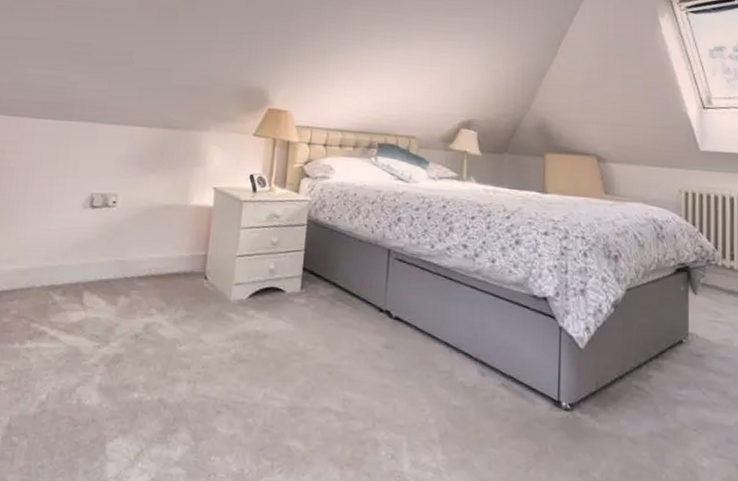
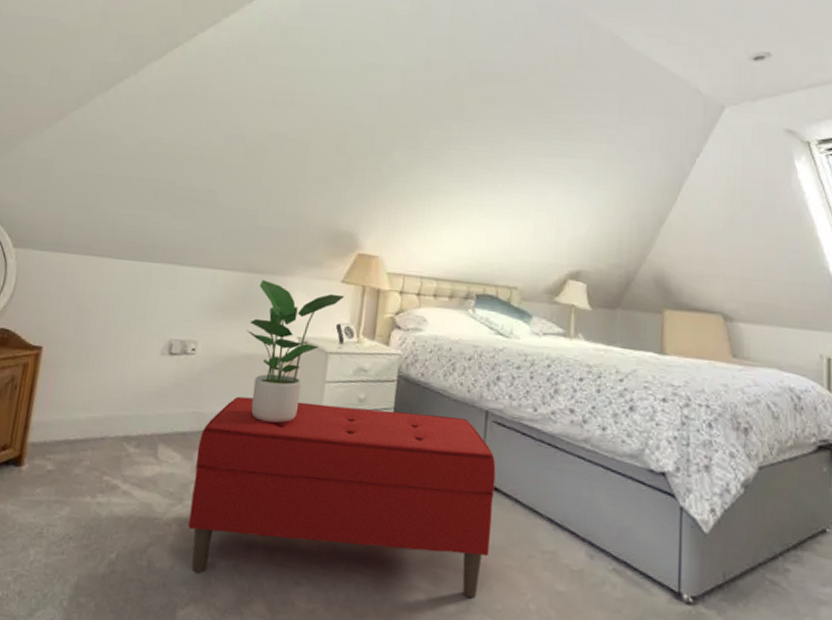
bench: none [114,244,398,417] -> present [188,396,496,599]
potted plant: none [165,135,256,268] -> present [246,279,344,423]

